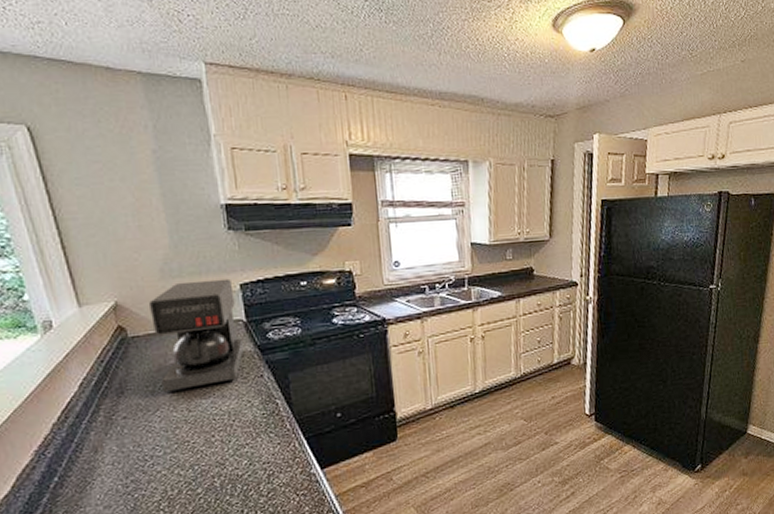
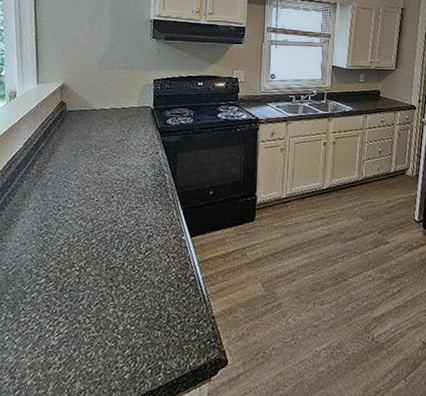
coffee maker: present [149,278,245,392] -> none [82,73,149,157]

